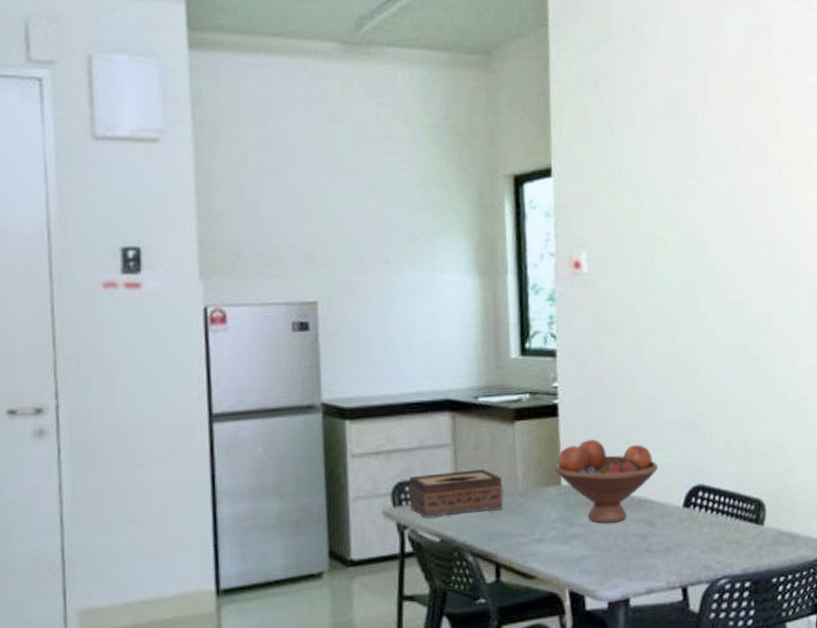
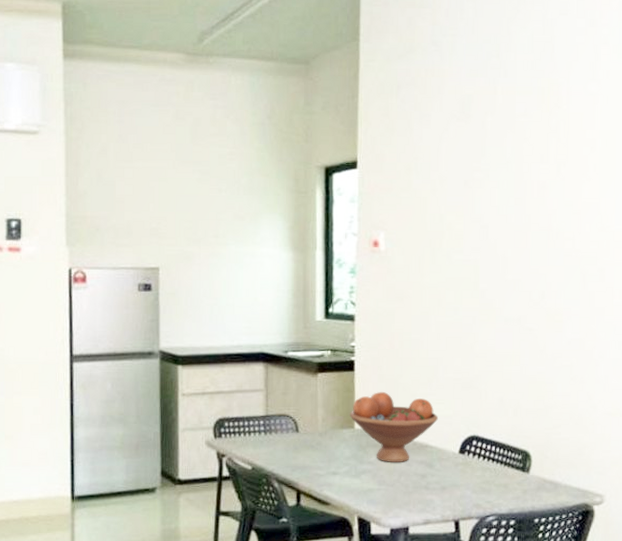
tissue box: present [408,469,503,519] -> none [227,412,305,449]

